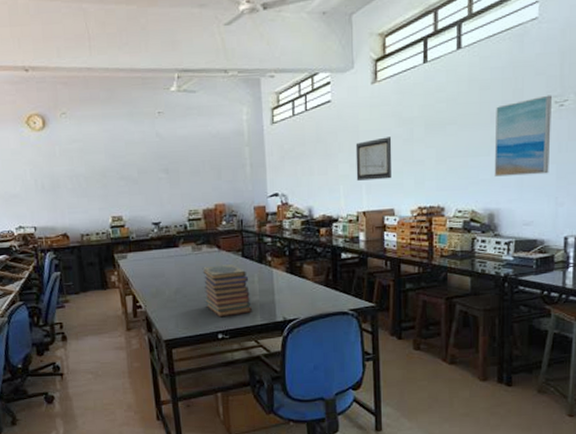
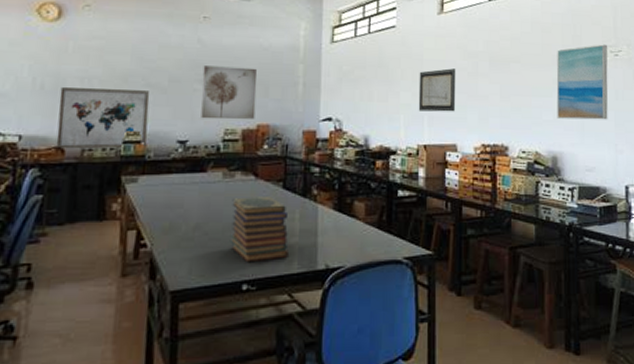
wall art: none [56,183,130,236] -> present [56,87,150,149]
wall art: none [164,154,212,203] -> present [201,66,257,120]

